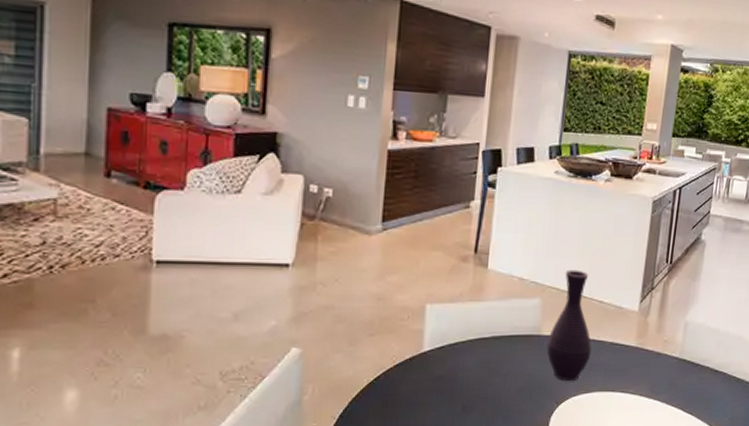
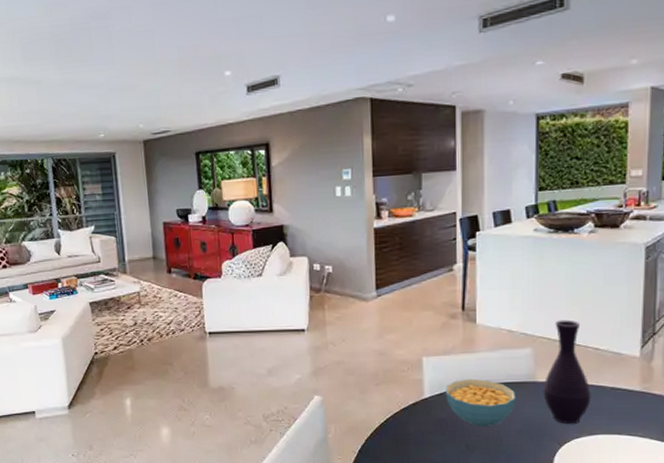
cereal bowl: none [447,330,520,385] -> present [446,378,516,427]

